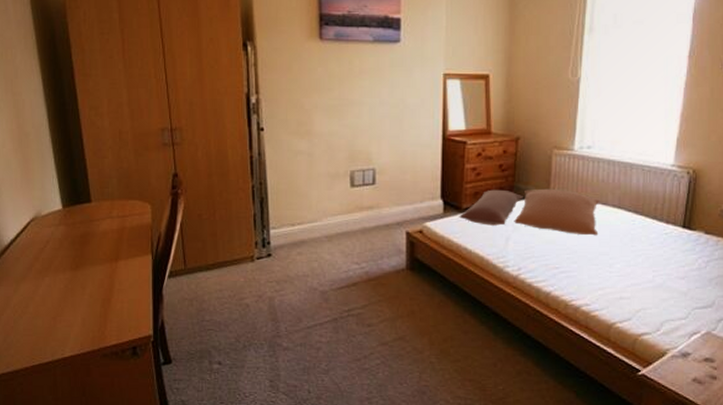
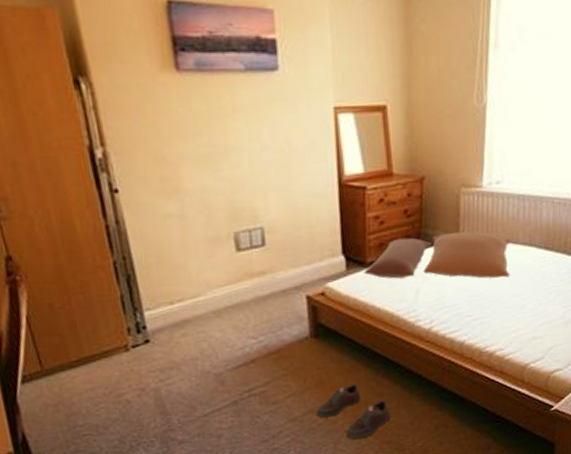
shoe: none [405,318,475,373] -> present [316,383,391,440]

